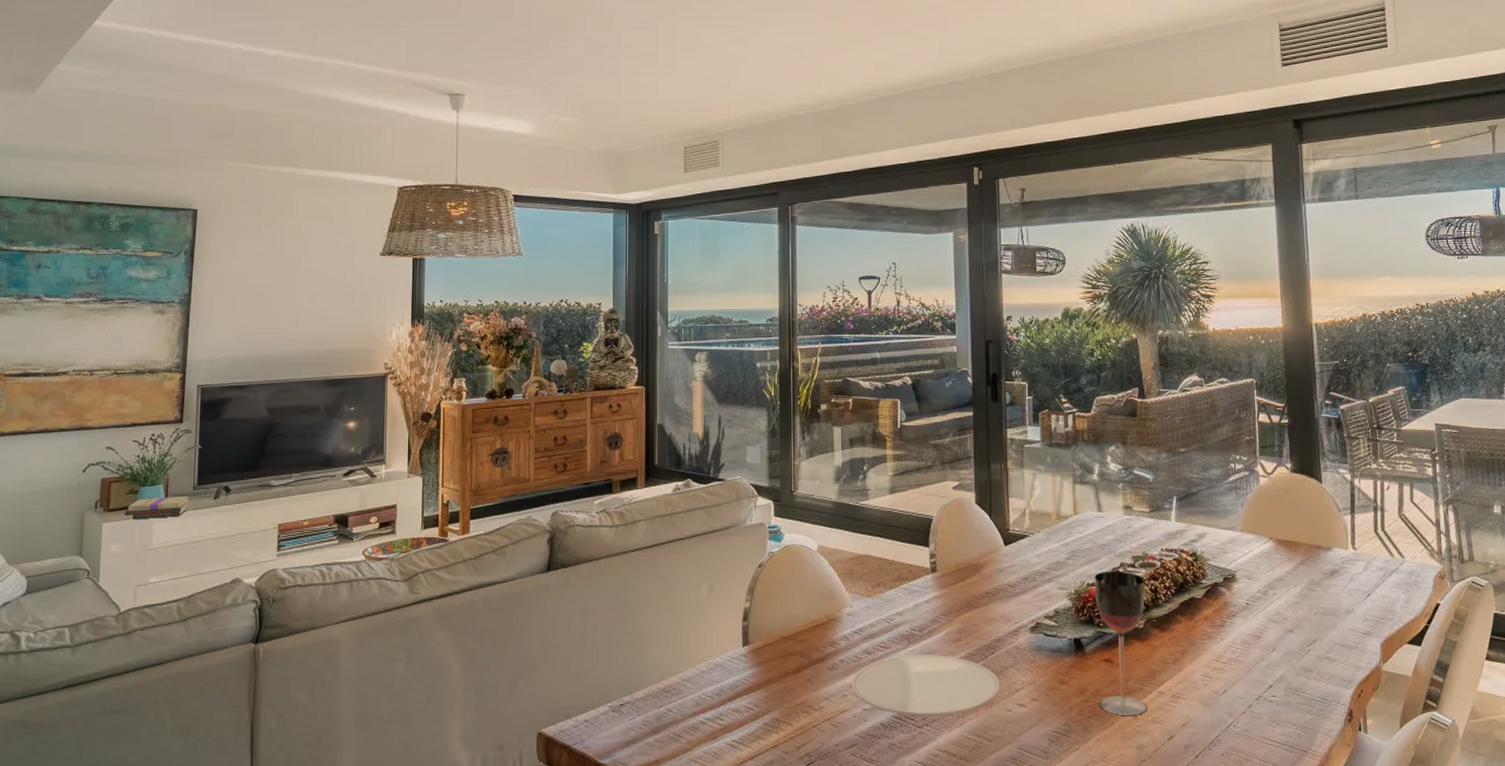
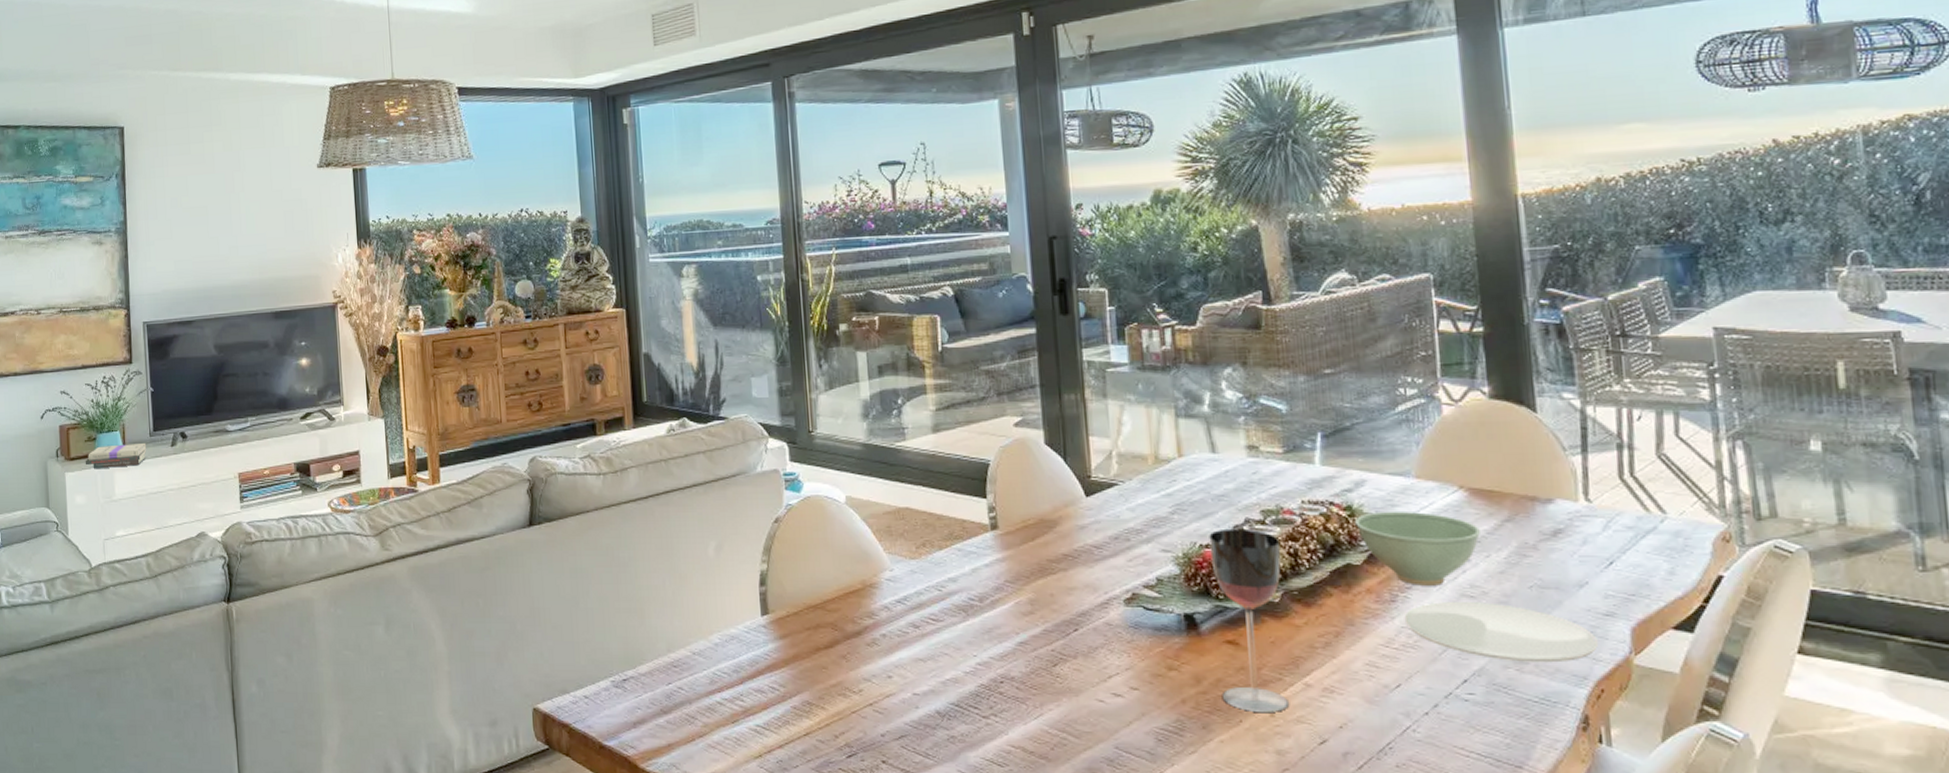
plate: present [851,654,999,716] -> none [896,629,1087,705]
bowl: none [1198,557,1283,614] -> present [1355,512,1480,586]
plate: none [1230,626,1360,671] -> present [1404,602,1599,663]

